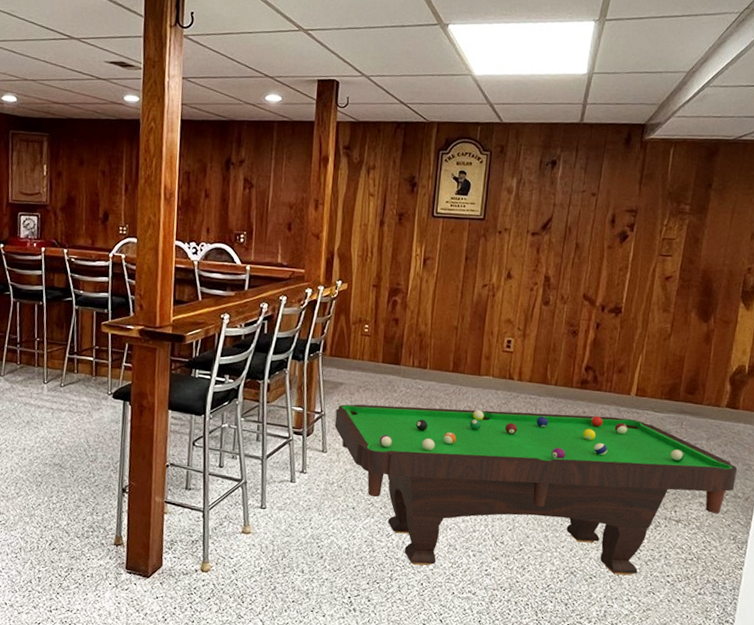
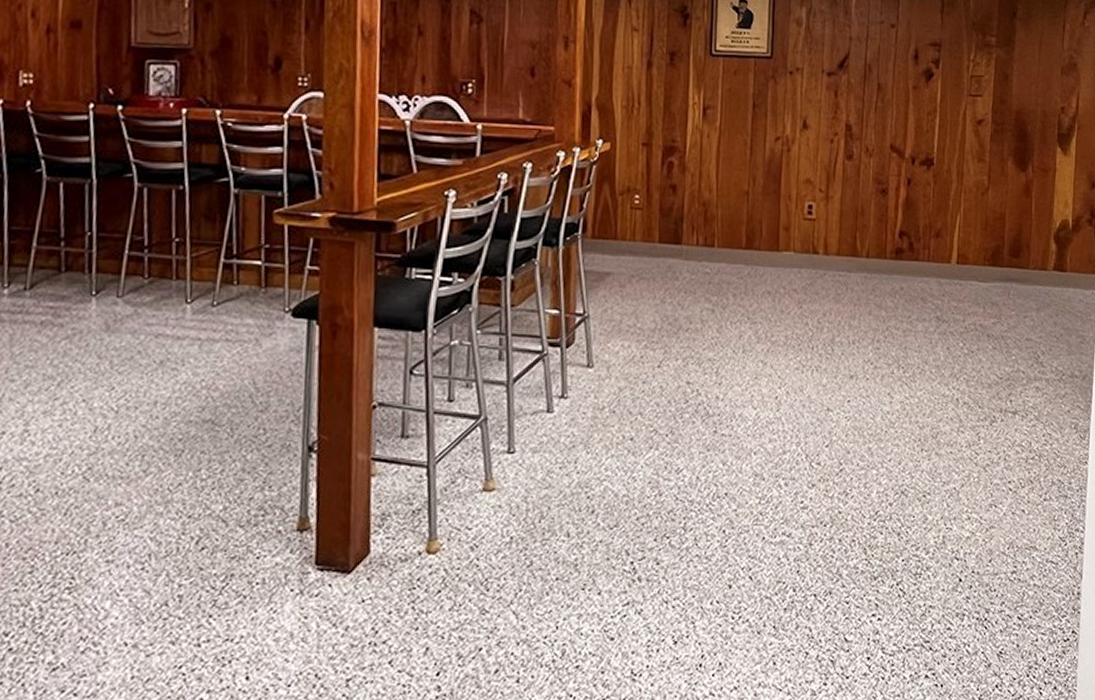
pool table: present [334,404,738,576] -> none [602,291,1072,506]

